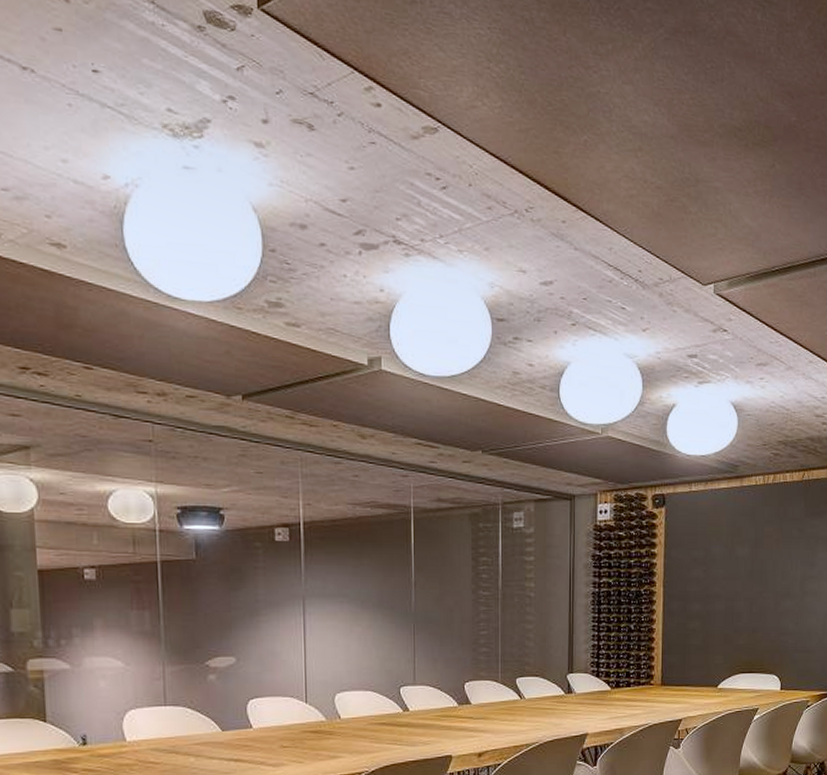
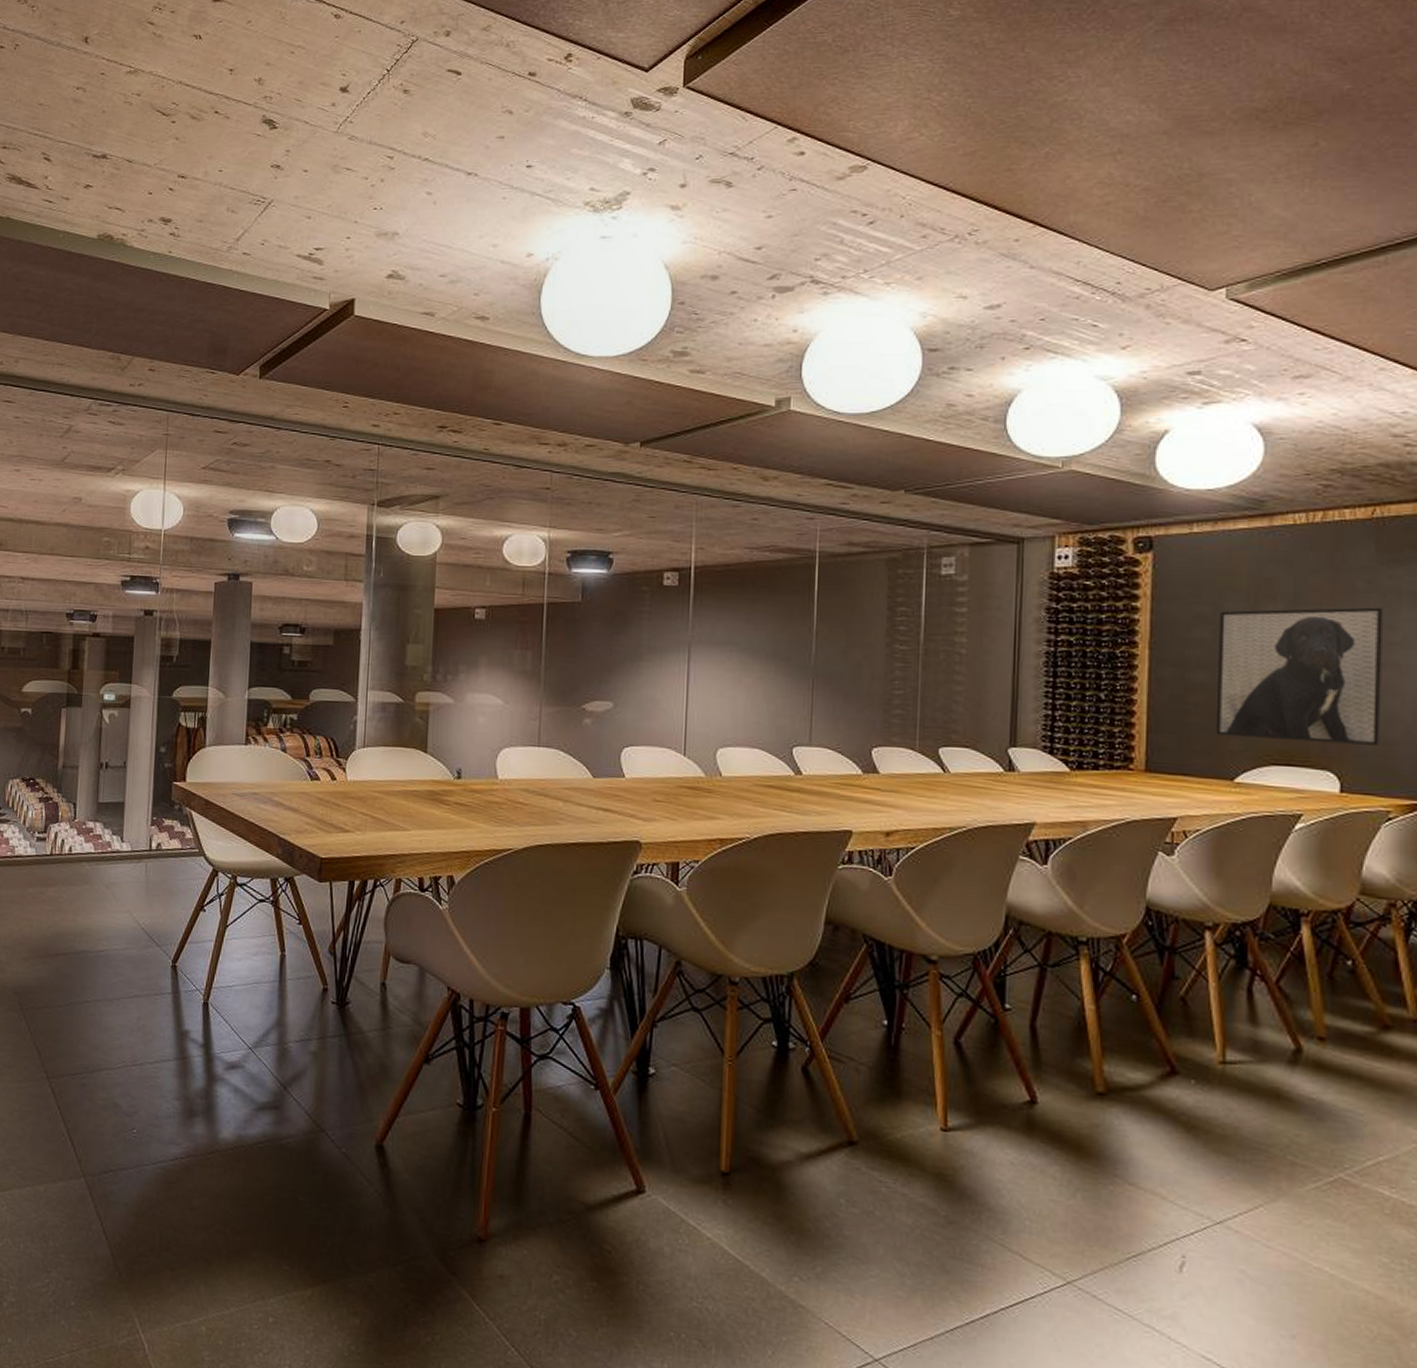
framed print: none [706,549,808,654] -> present [1215,607,1384,745]

